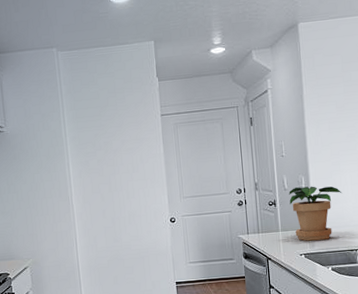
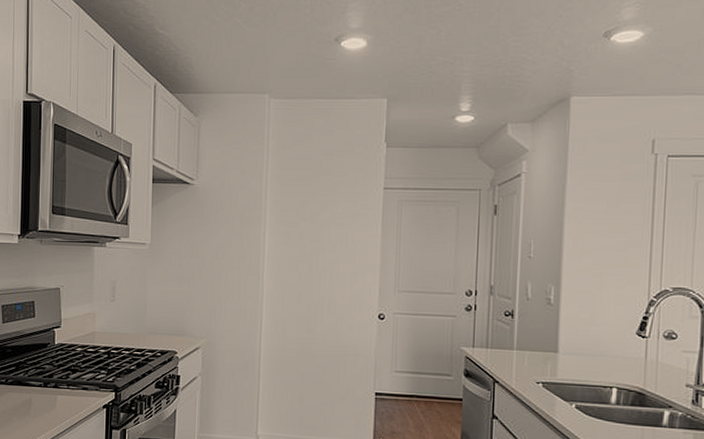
potted plant: present [289,186,342,241] -> none [531,297,602,369]

